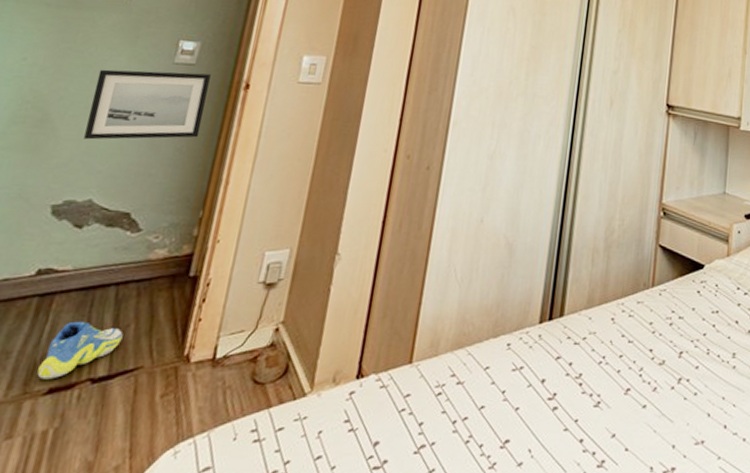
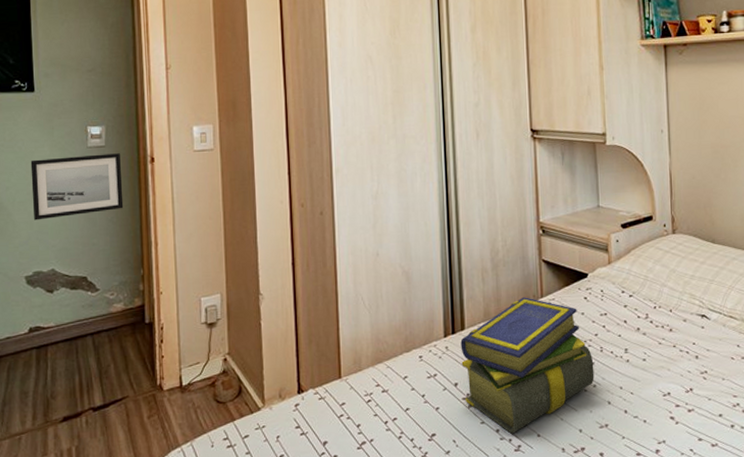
sneaker: present [37,321,123,380] -> none [51,365,107,411]
stack of books: none [550,285,698,446] -> present [460,297,594,434]

